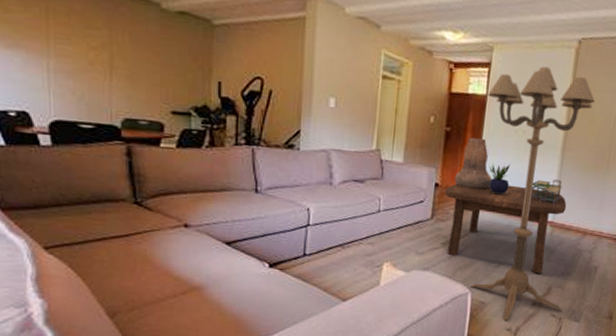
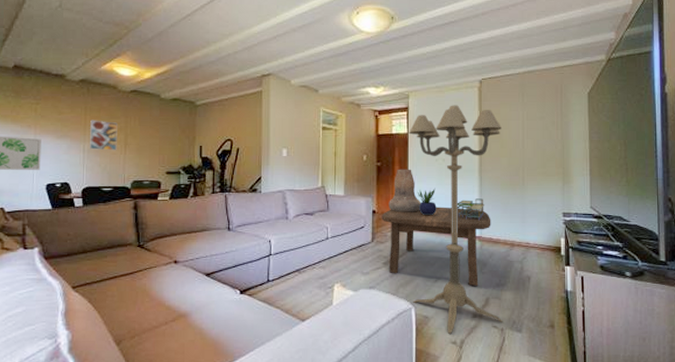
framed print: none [55,26,98,76] -> present [90,120,117,151]

